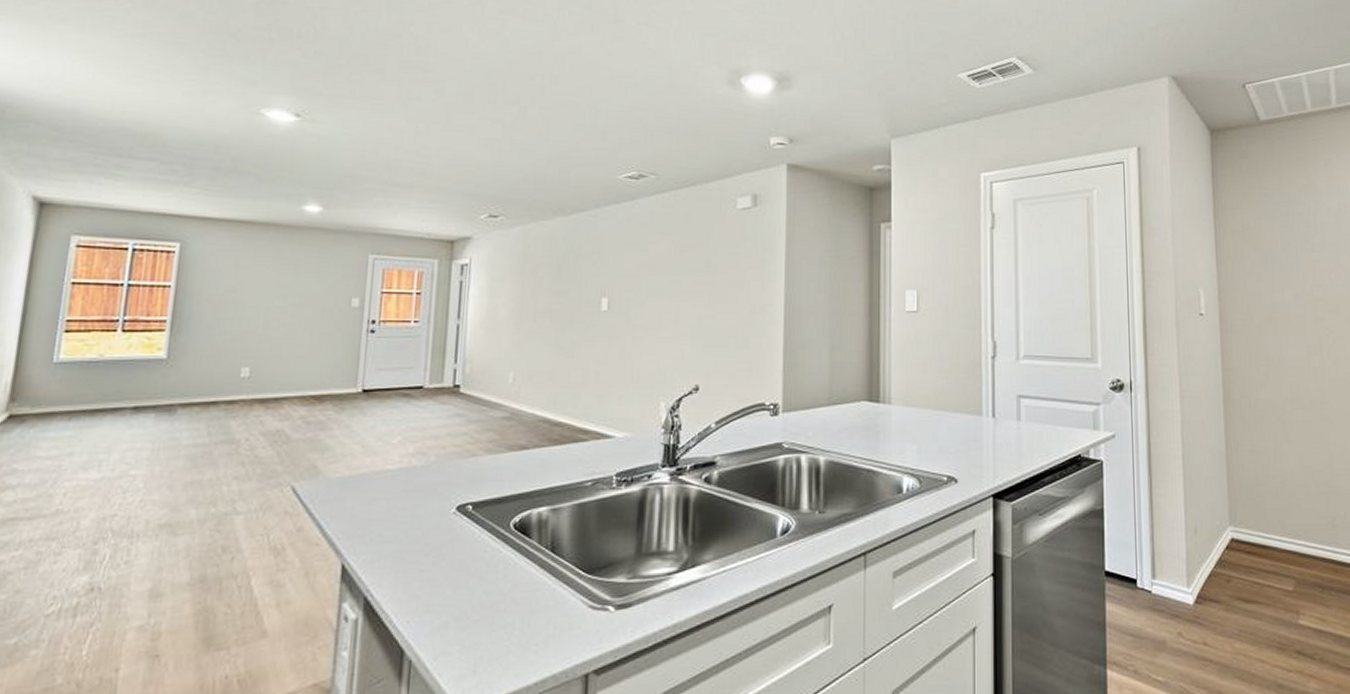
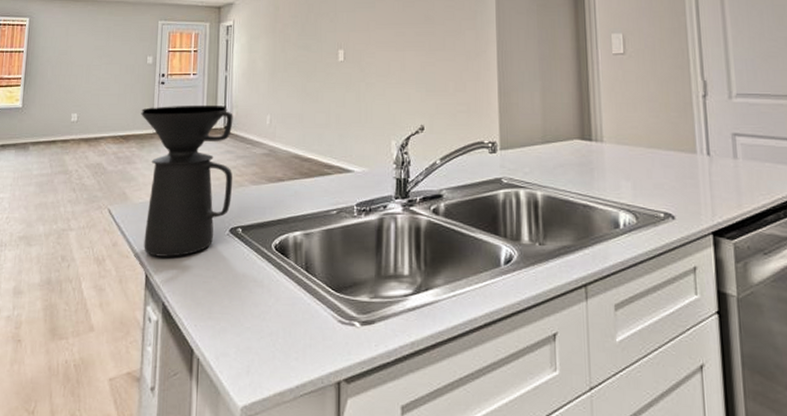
coffee maker: none [340,358,466,543] -> present [141,105,233,257]

